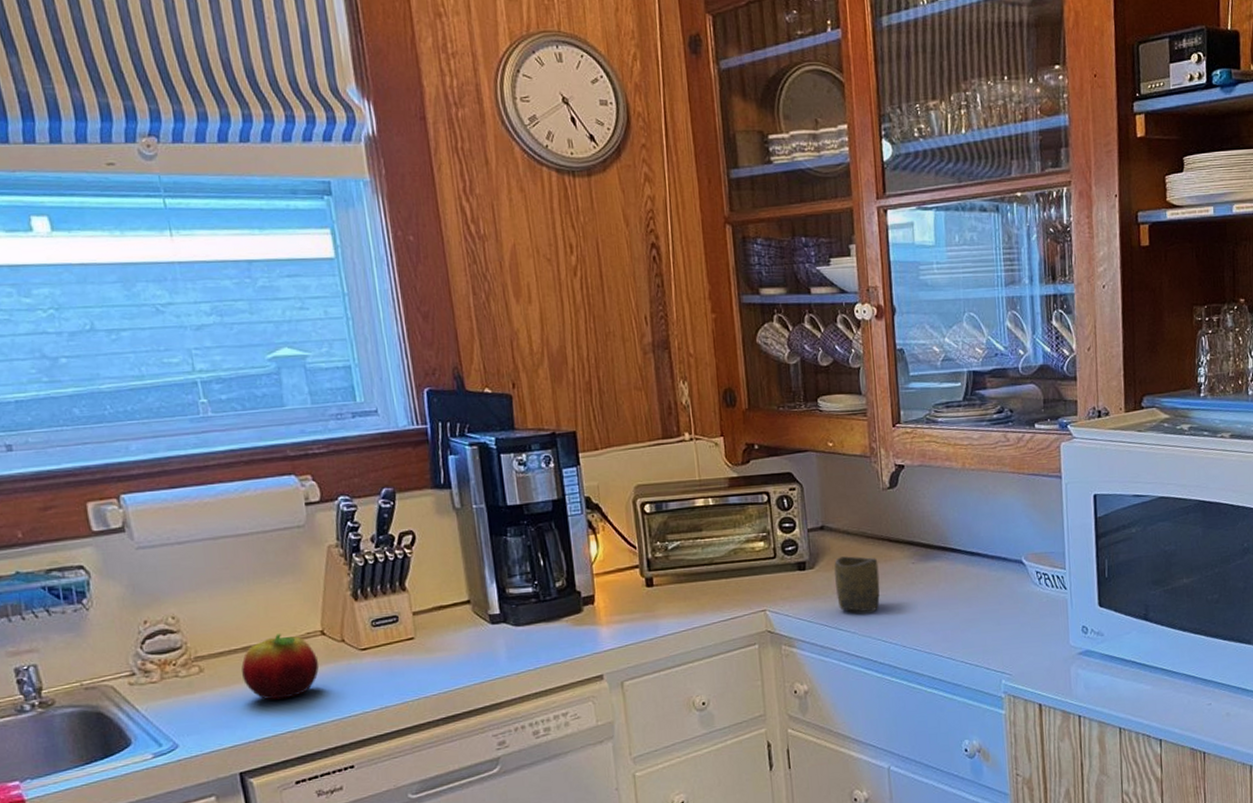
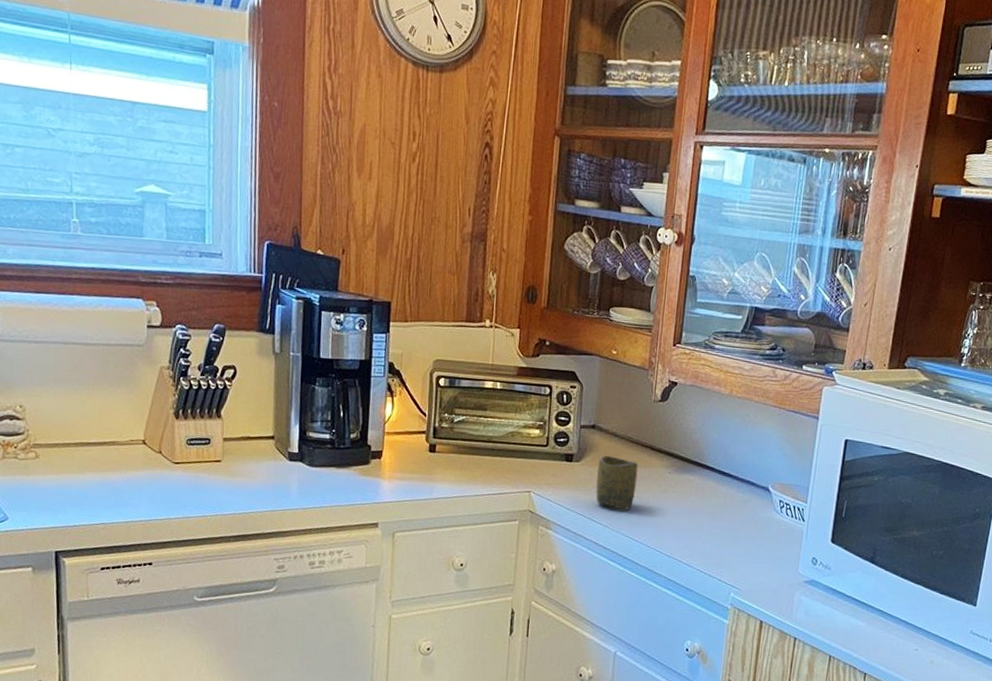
fruit: present [241,634,319,700] -> none [71,436,137,495]

